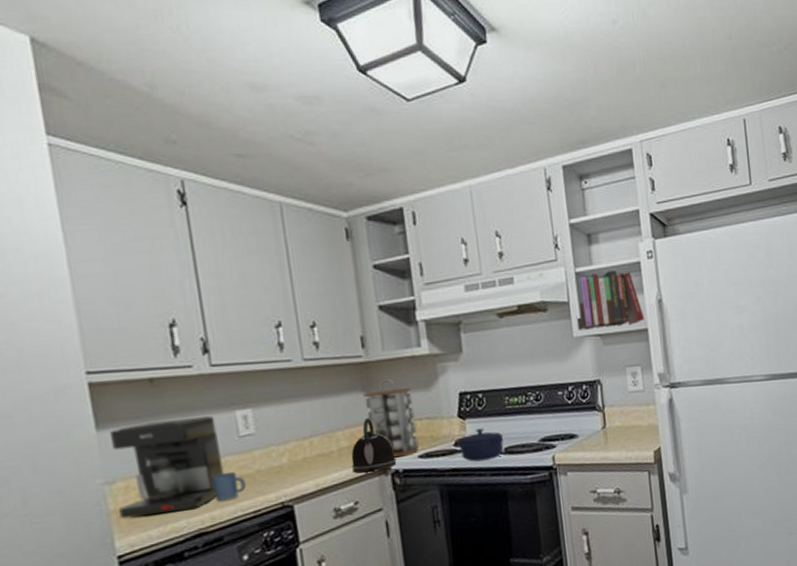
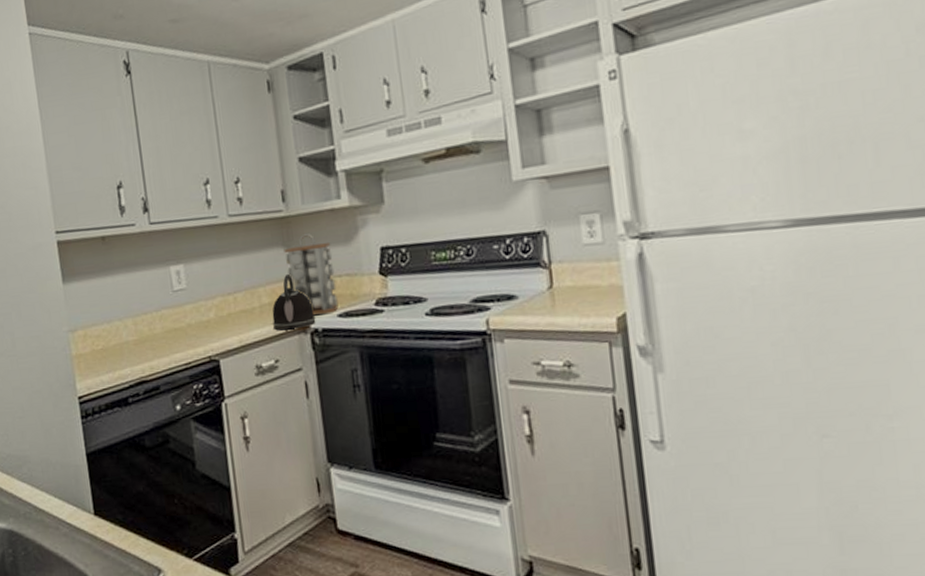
coffee maker: present [109,415,224,519] -> none [72,270,161,364]
mug: present [210,471,247,503] -> none [150,324,179,354]
cooking pot: present [458,428,504,462] -> none [380,286,429,324]
books: present [576,270,645,330] -> none [515,98,606,173]

